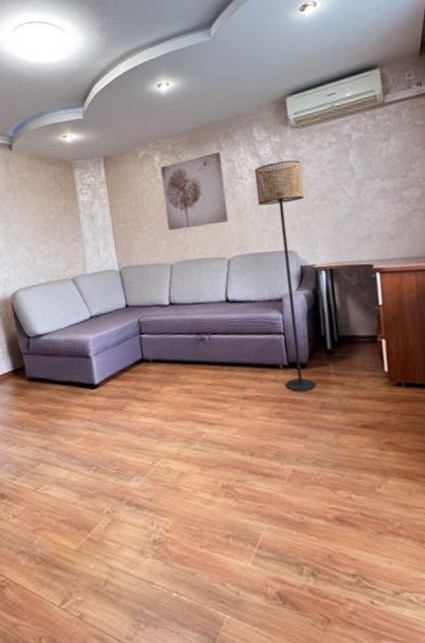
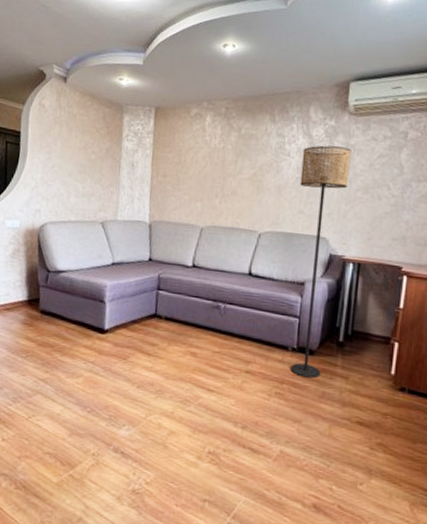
wall art: present [160,152,229,230] -> none [206,124,273,196]

